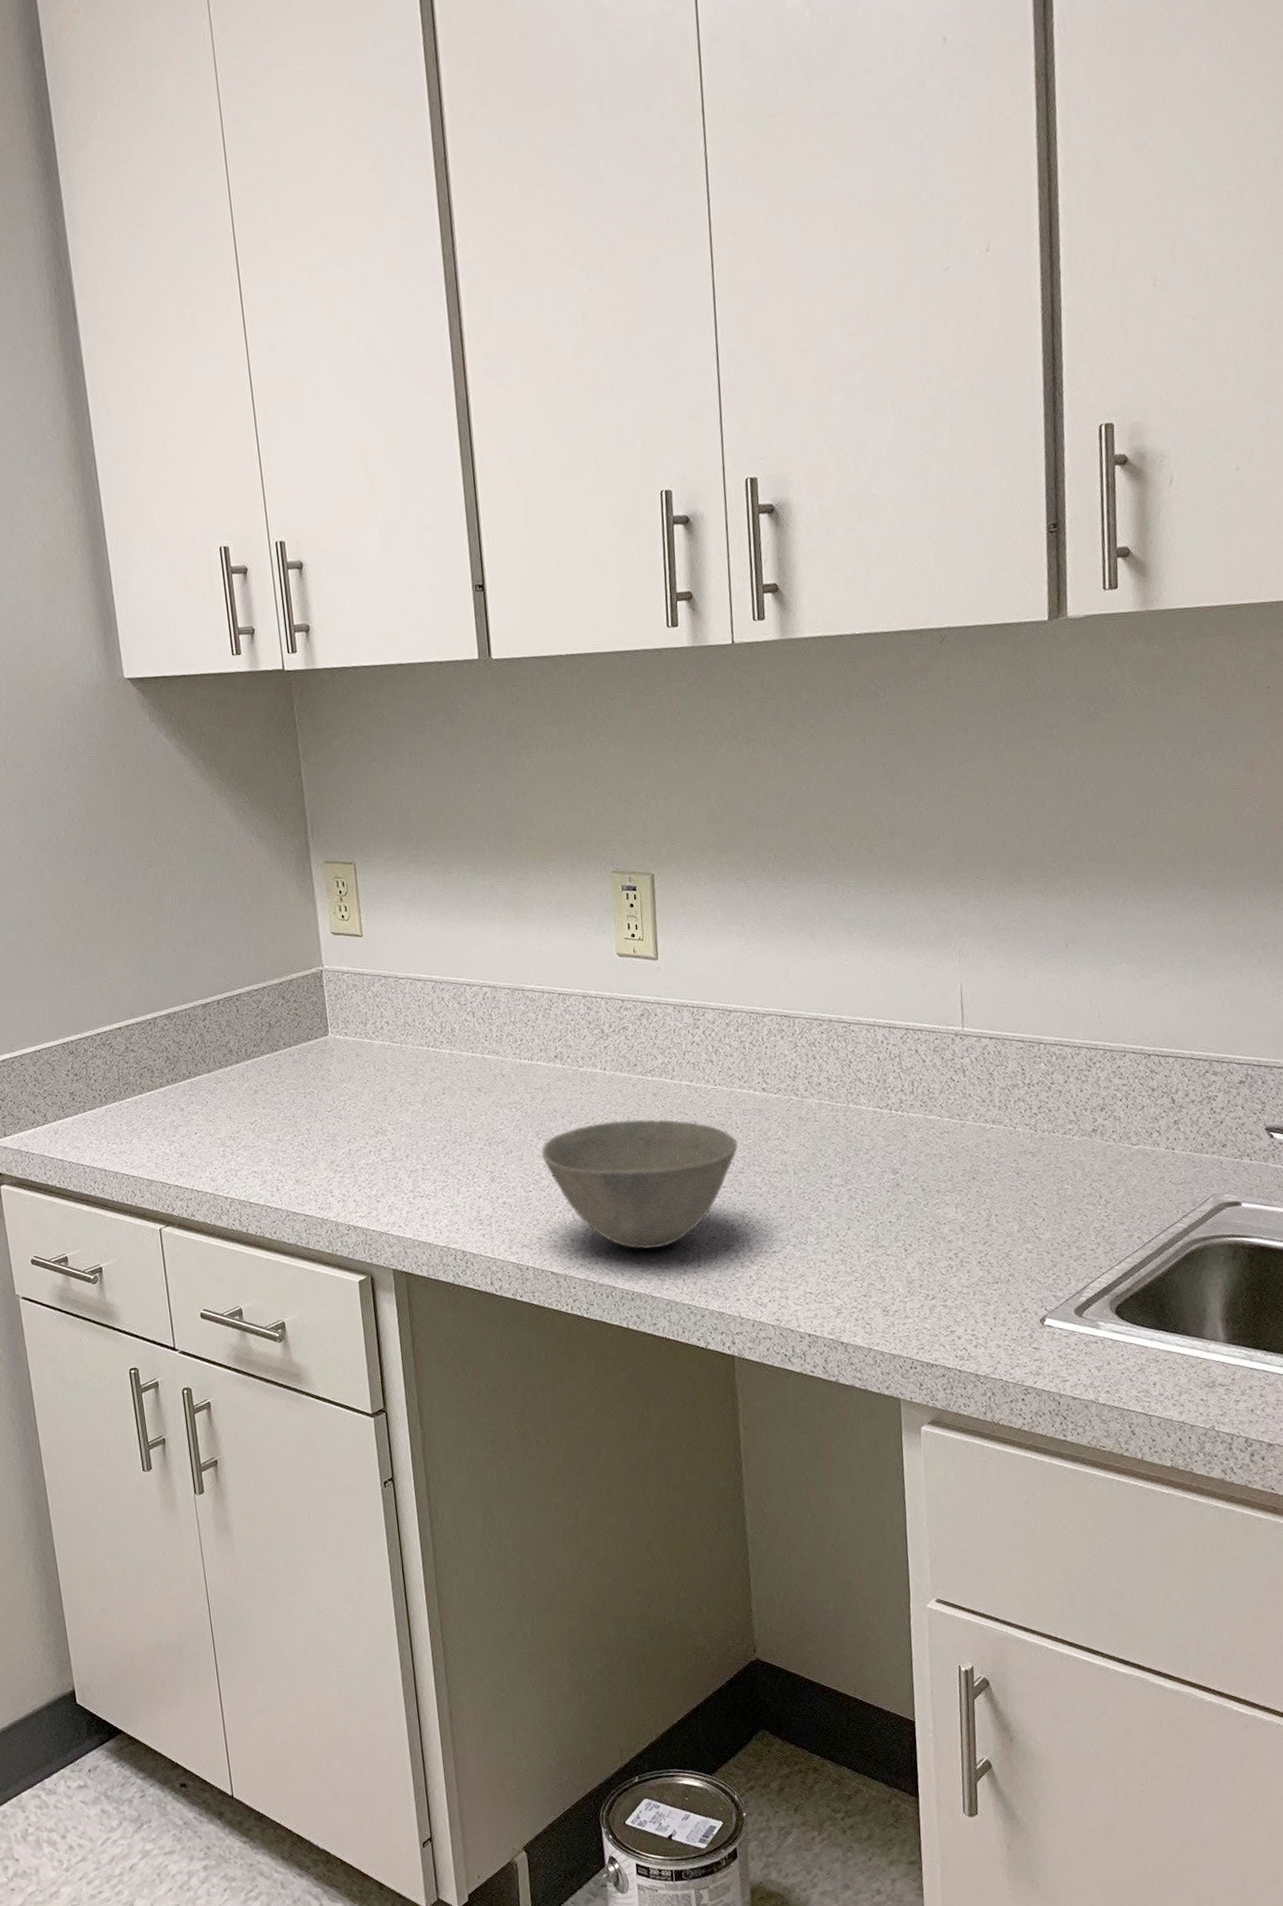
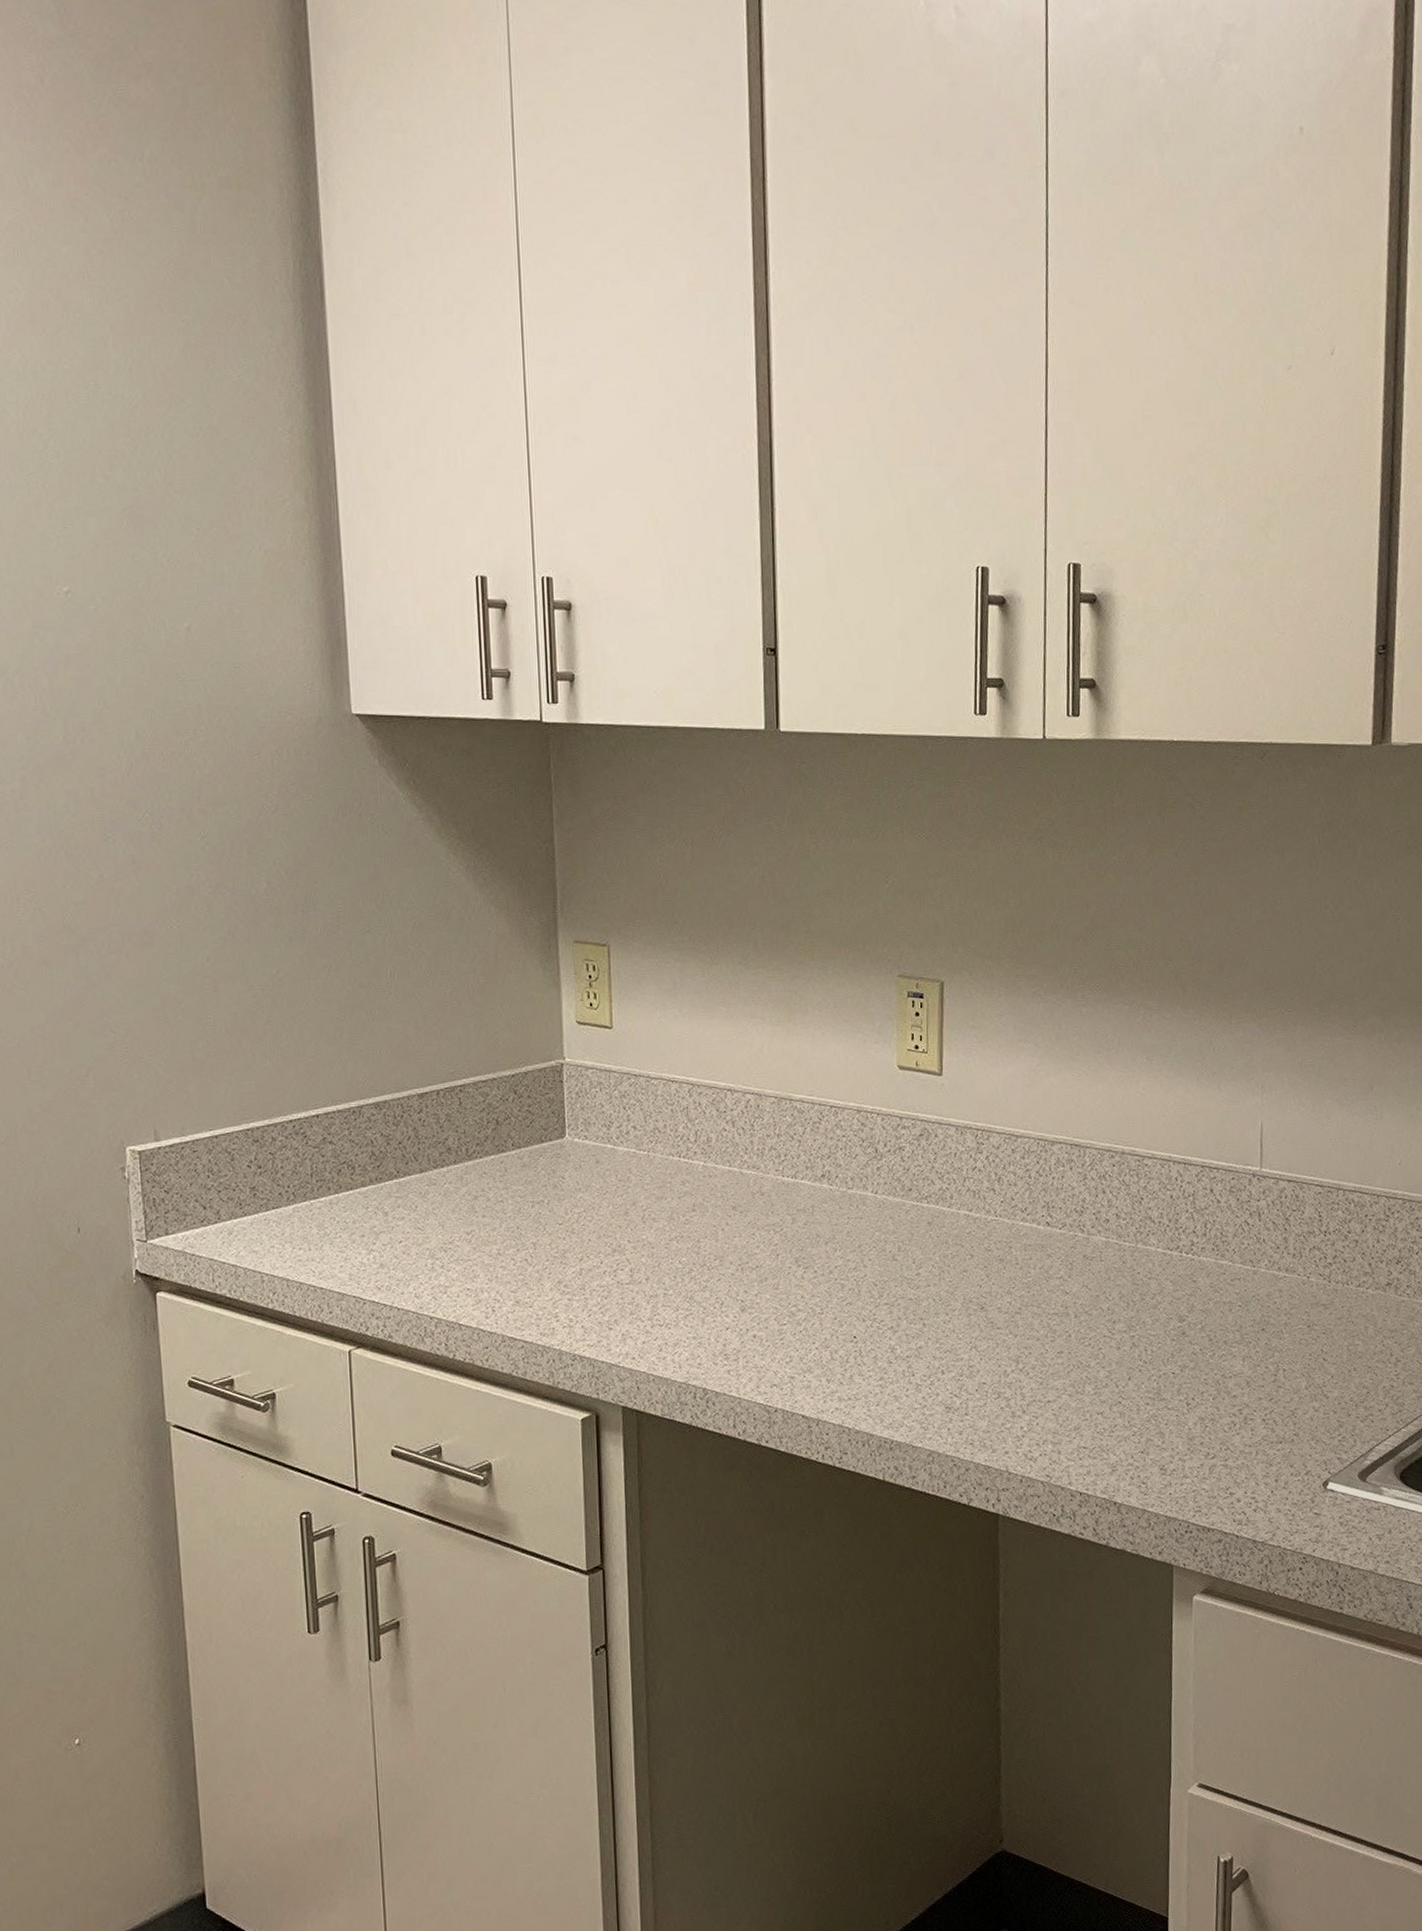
bowl: present [541,1119,738,1250] -> none [799,1249,1016,1394]

